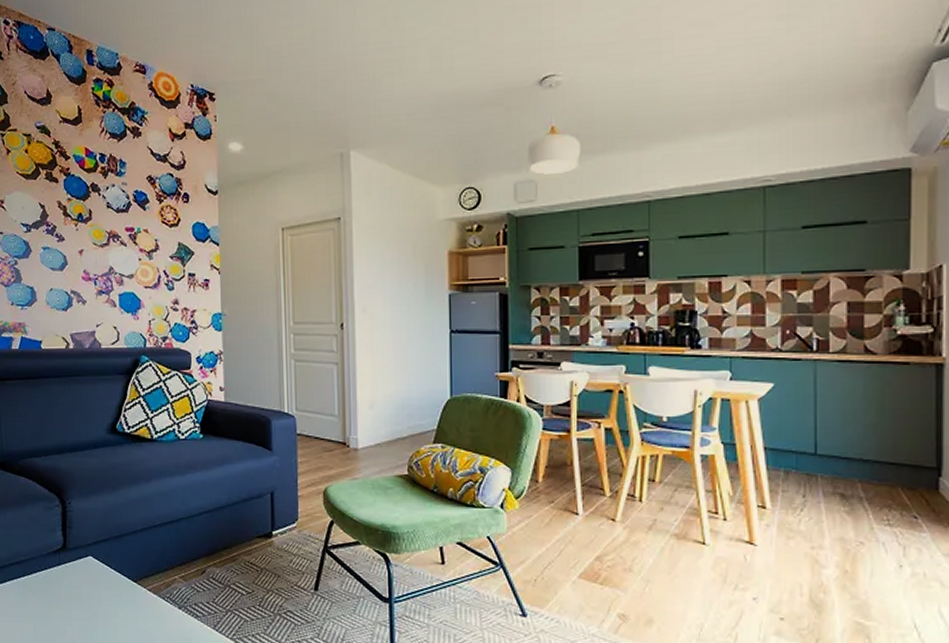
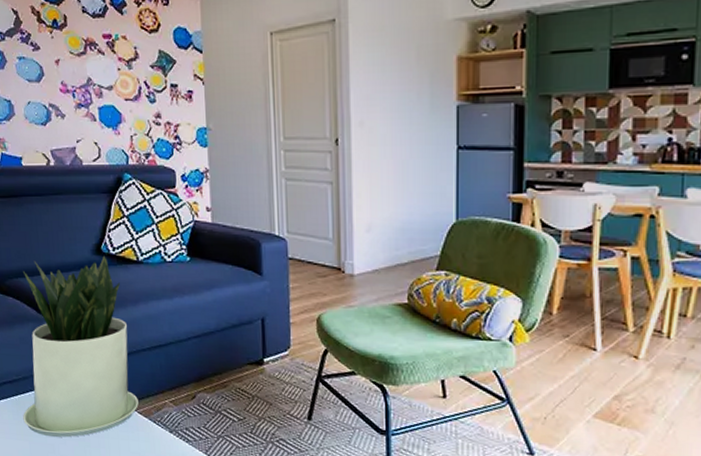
planter: none [29,434,148,618] -> present [23,255,139,438]

